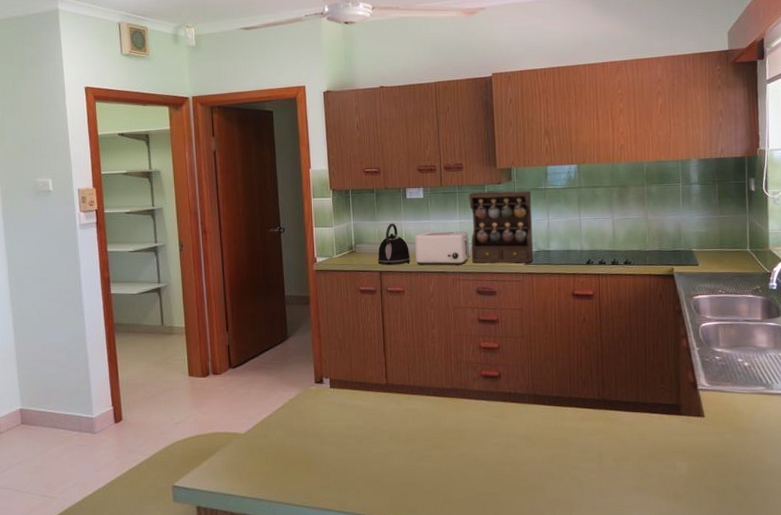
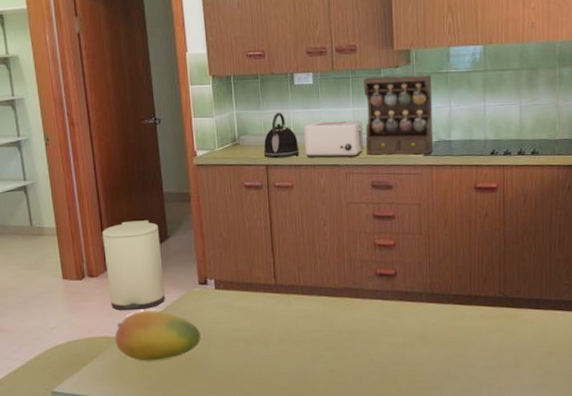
pedal bin: none [227,321,283,408] -> present [102,220,165,311]
fruit: none [234,407,315,457] -> present [114,310,201,361]

